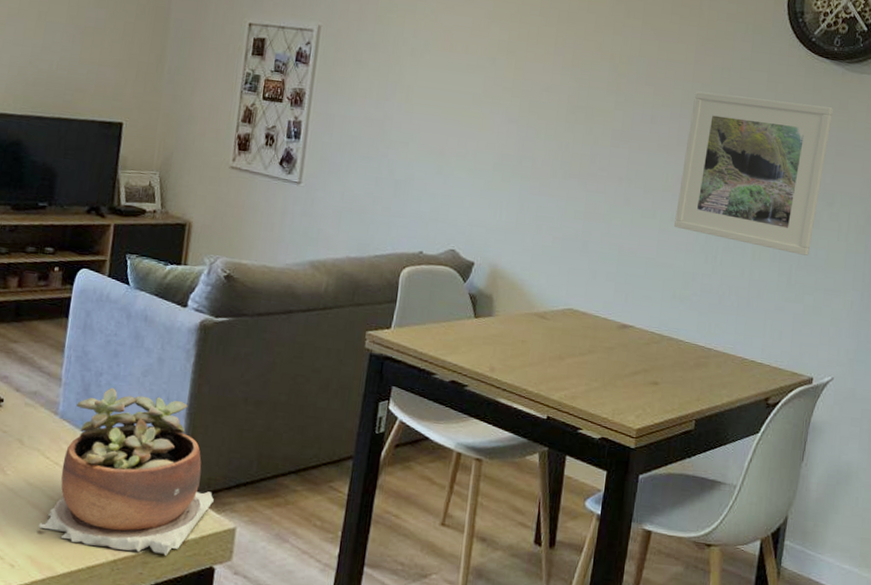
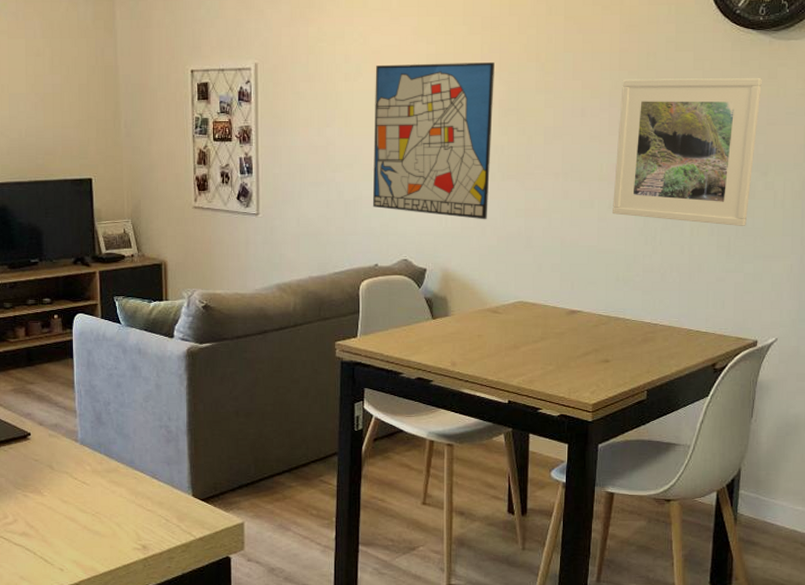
succulent plant: present [39,387,214,556] -> none [78,414,221,551]
wall art: none [424,44,568,218] -> present [372,62,494,220]

